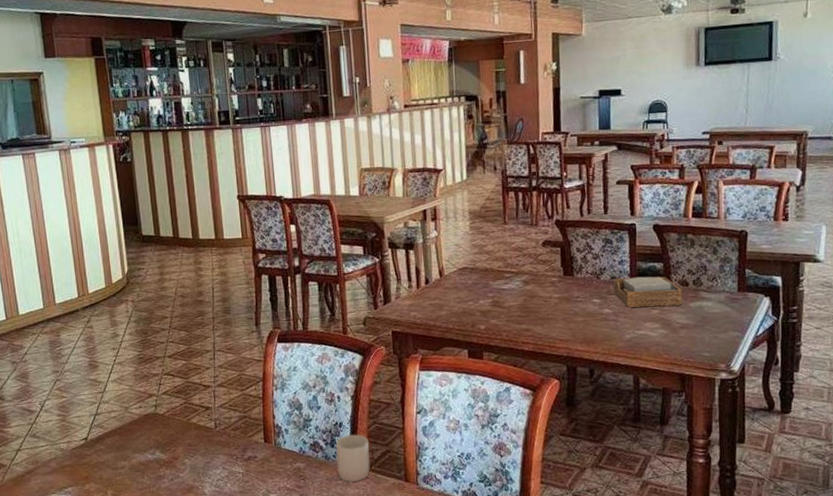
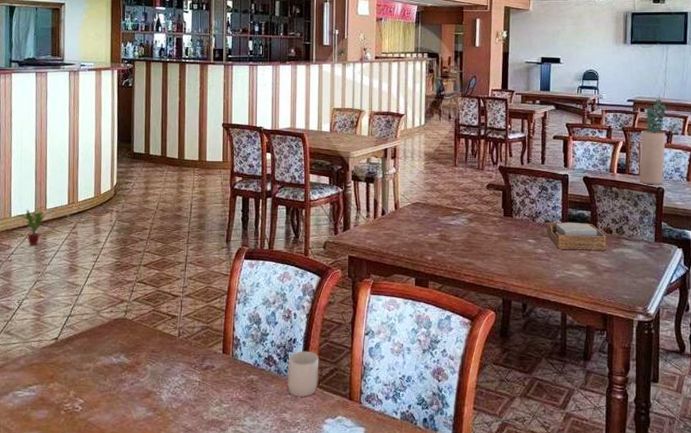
potted plant: none [22,302,65,344] -> present [14,207,54,246]
vase: none [718,124,749,229] -> present [639,95,667,185]

